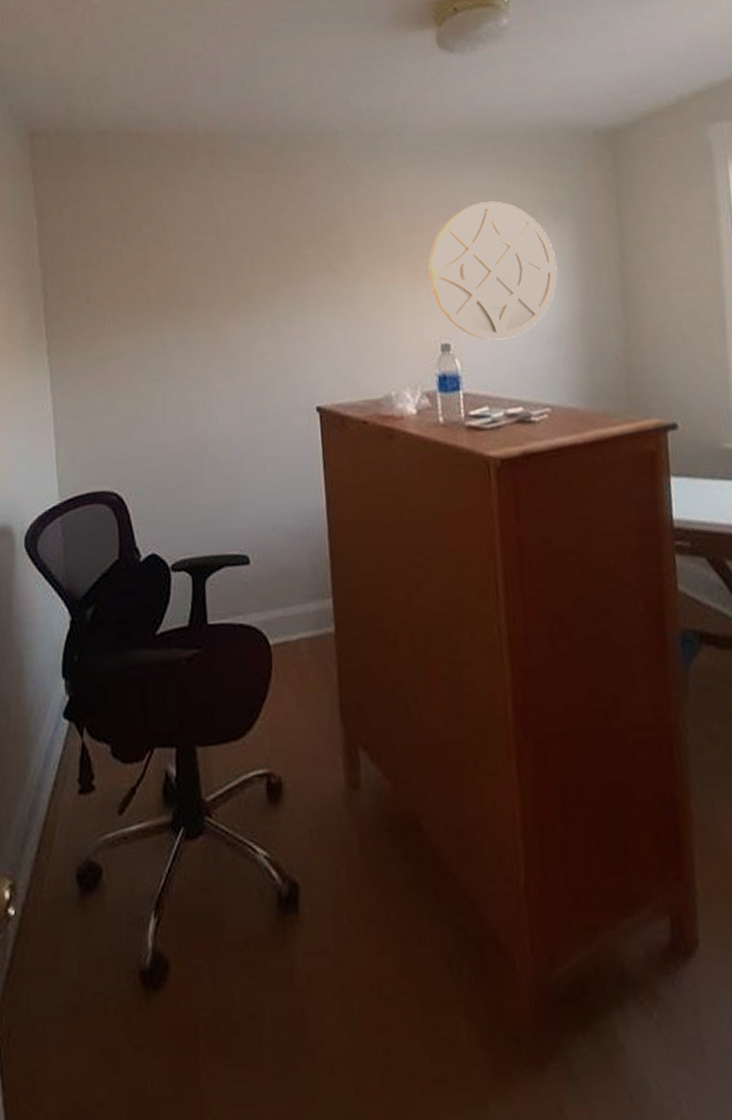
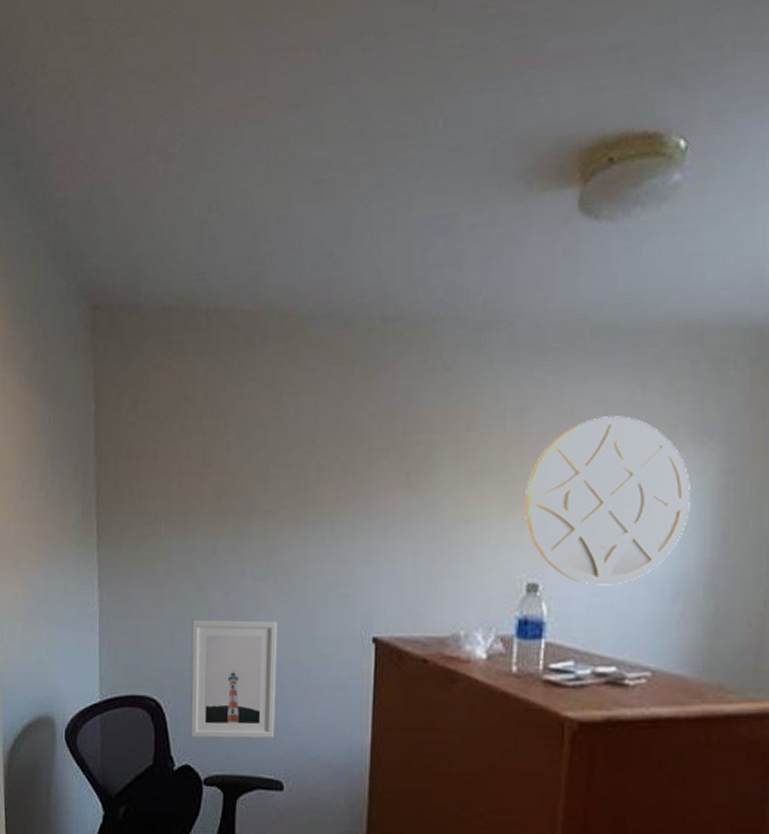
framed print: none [147,402,237,526] -> present [190,619,278,739]

